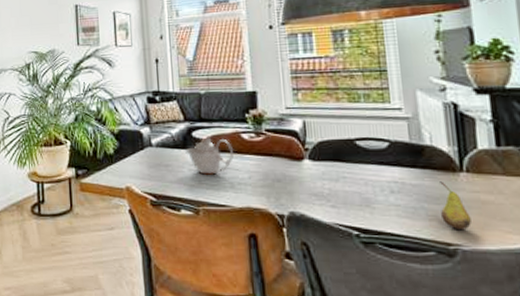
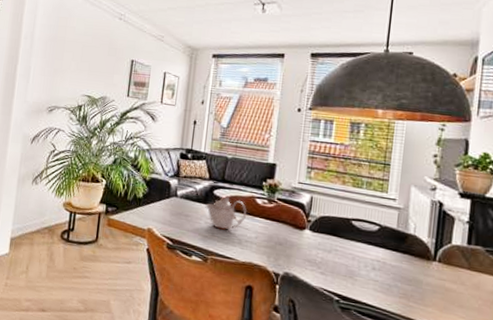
fruit: present [440,181,471,229] -> none [409,266,434,309]

